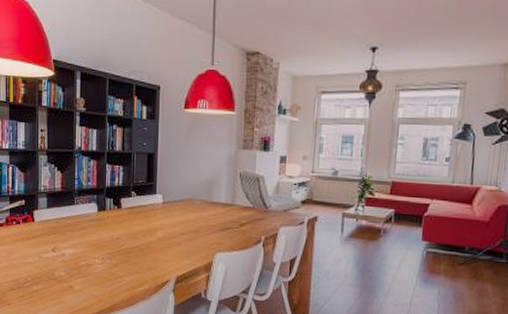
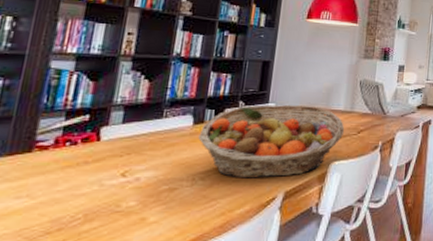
fruit basket: none [103,195,227,263] -> present [198,104,345,179]

